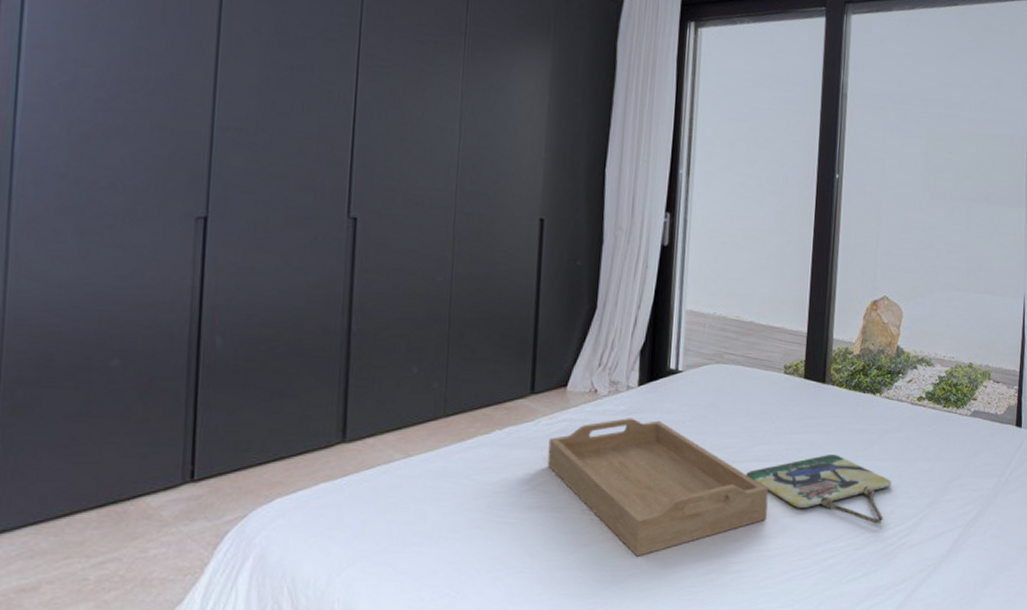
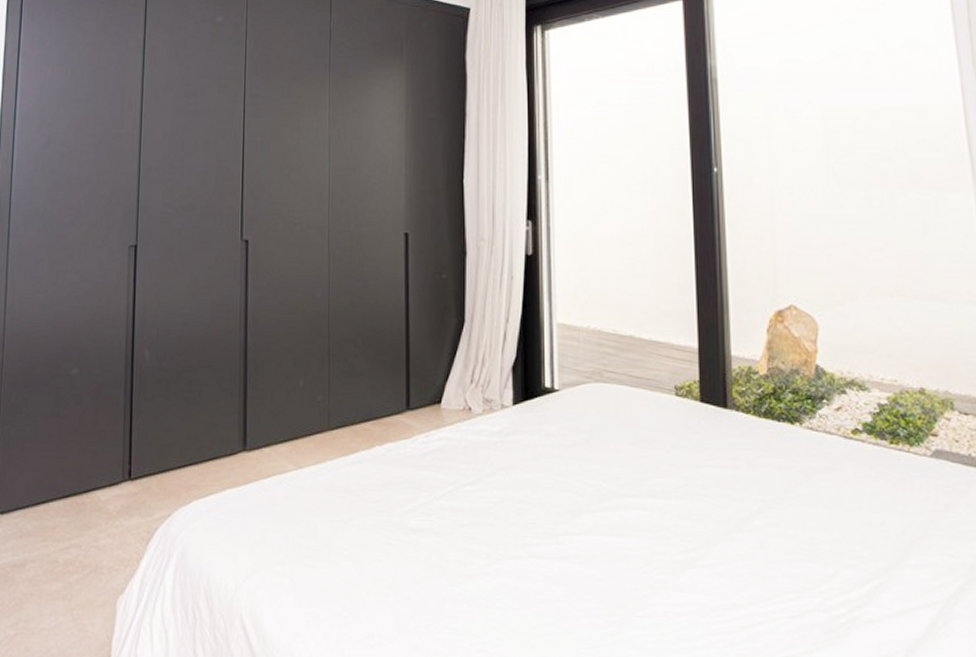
serving tray: present [547,418,769,557] -> none [427,439,671,596]
home sign: present [746,455,892,524] -> none [642,495,830,588]

